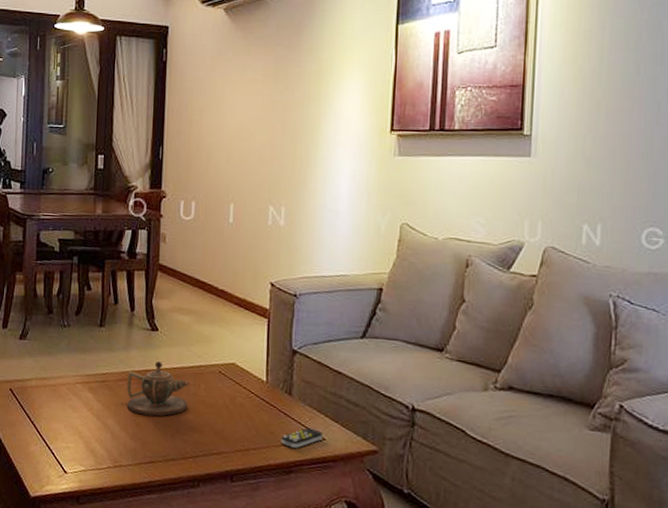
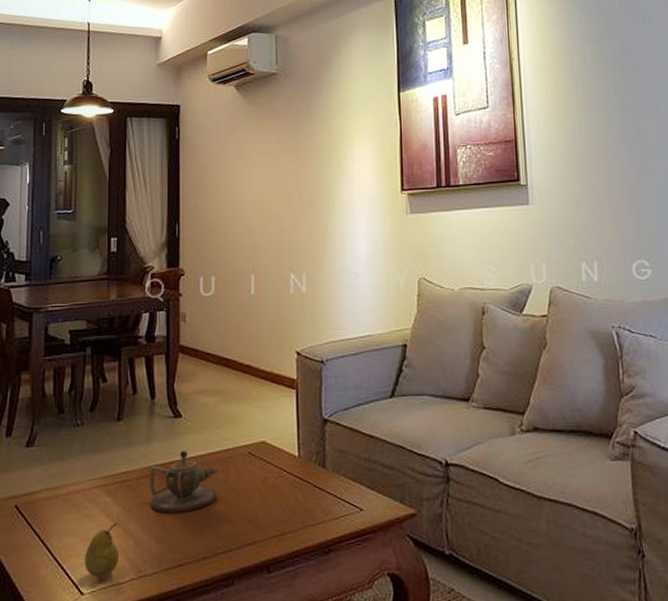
fruit: none [68,416,99,462] -> present [84,523,120,579]
remote control: present [281,428,324,448] -> none [318,500,361,524]

